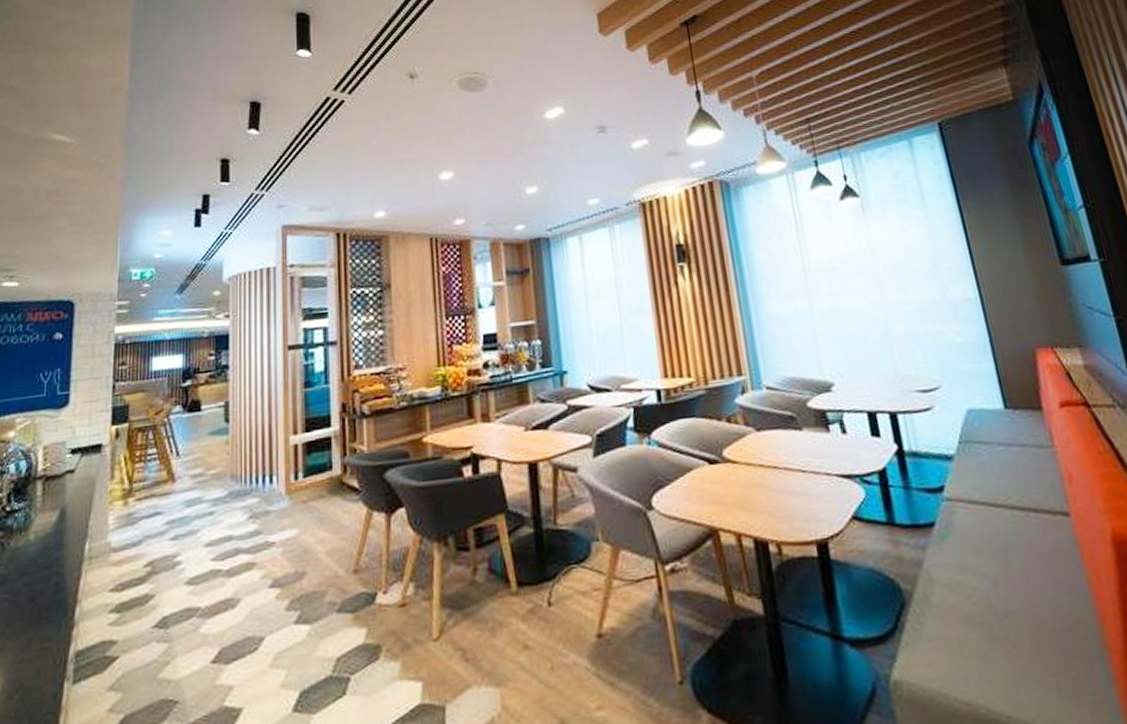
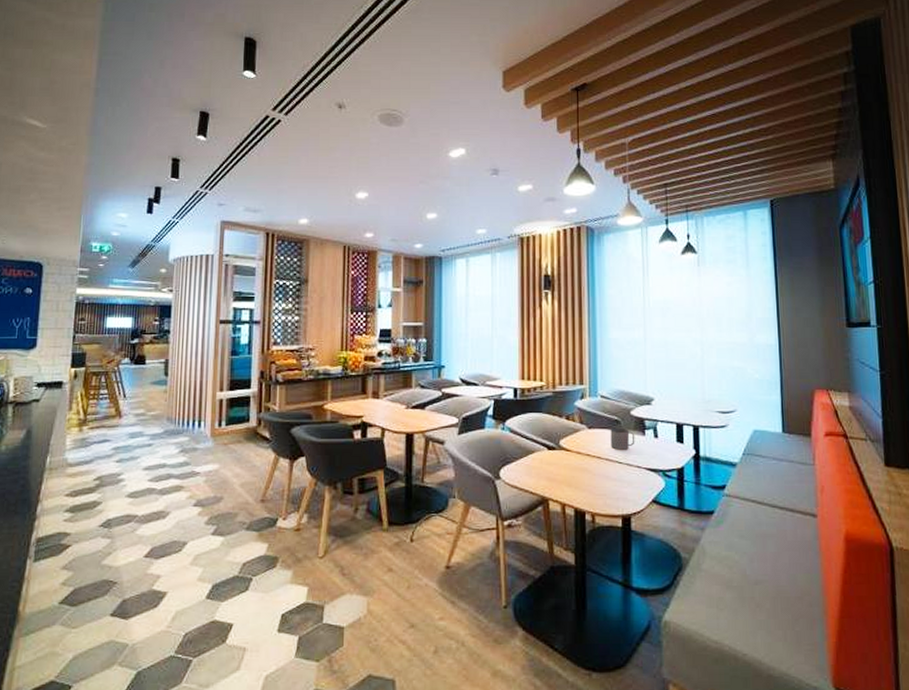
mug: none [784,424,819,455] -> present [610,427,635,450]

